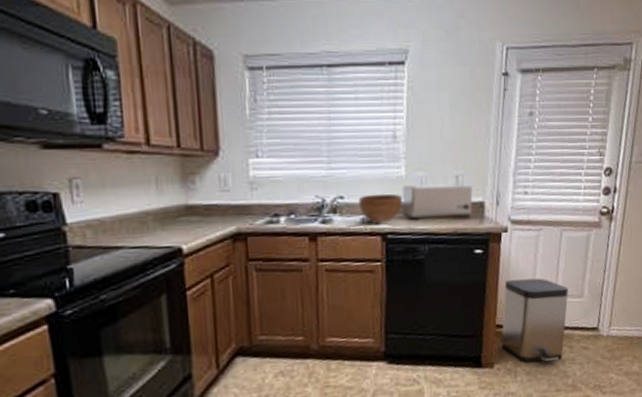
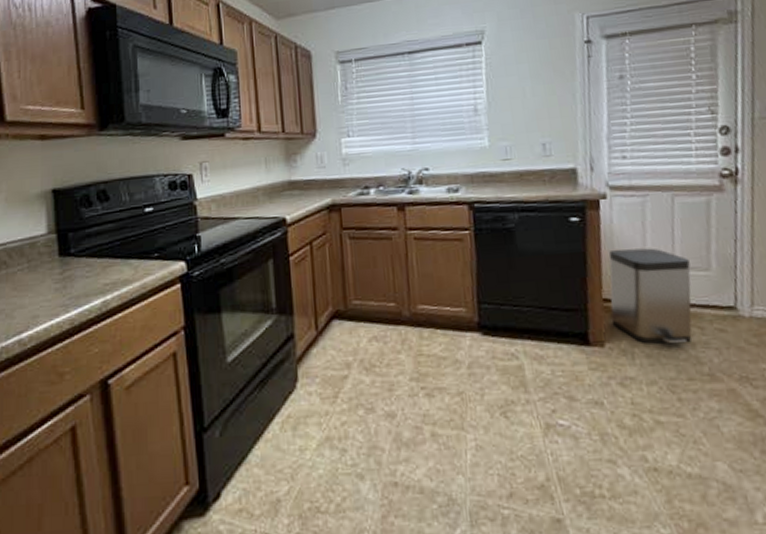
bowl: present [358,193,403,224] -> none [443,164,489,193]
toaster: present [401,183,473,220] -> none [486,151,564,188]

